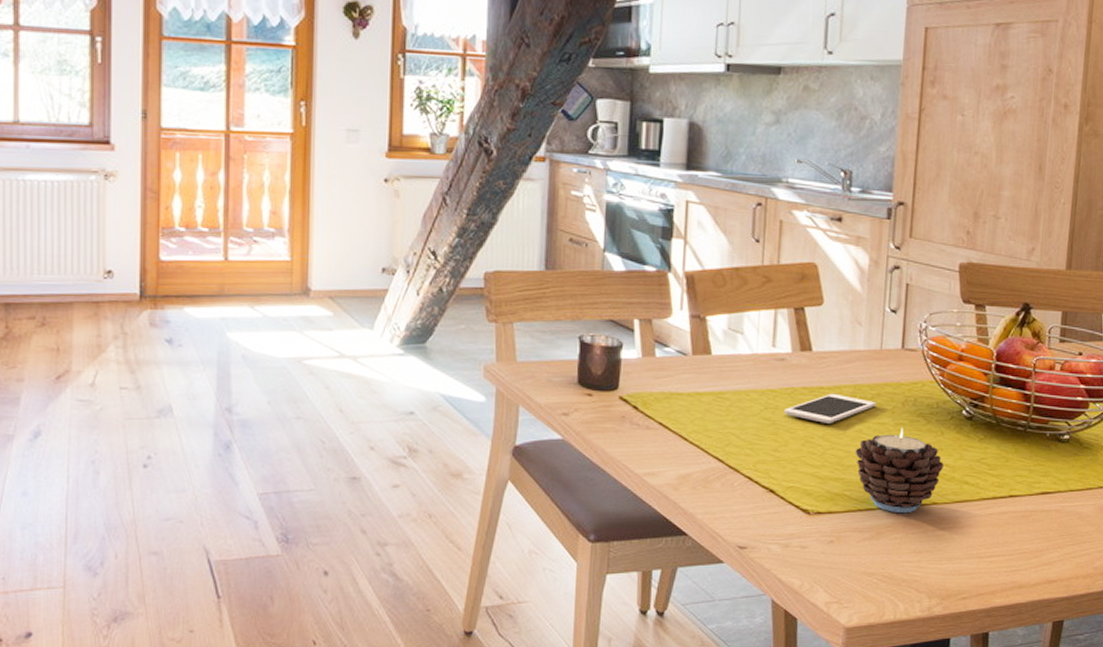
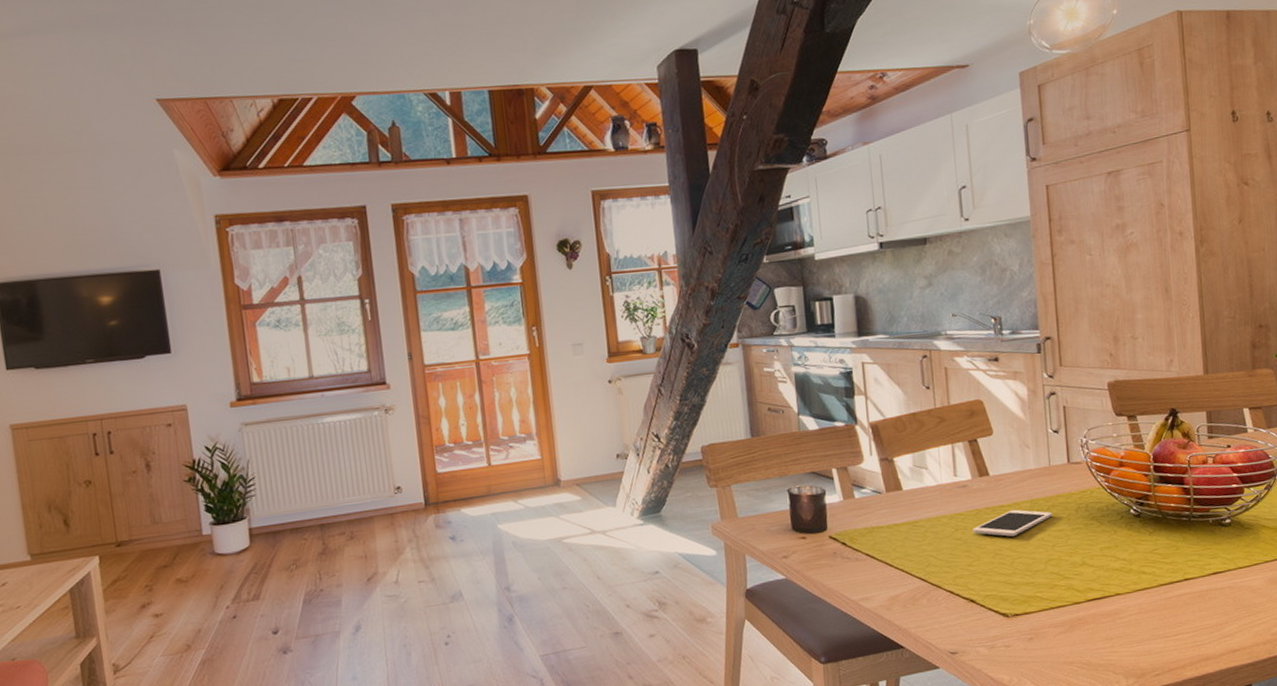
candle: present [855,427,944,514] -> none [1040,531,1121,607]

